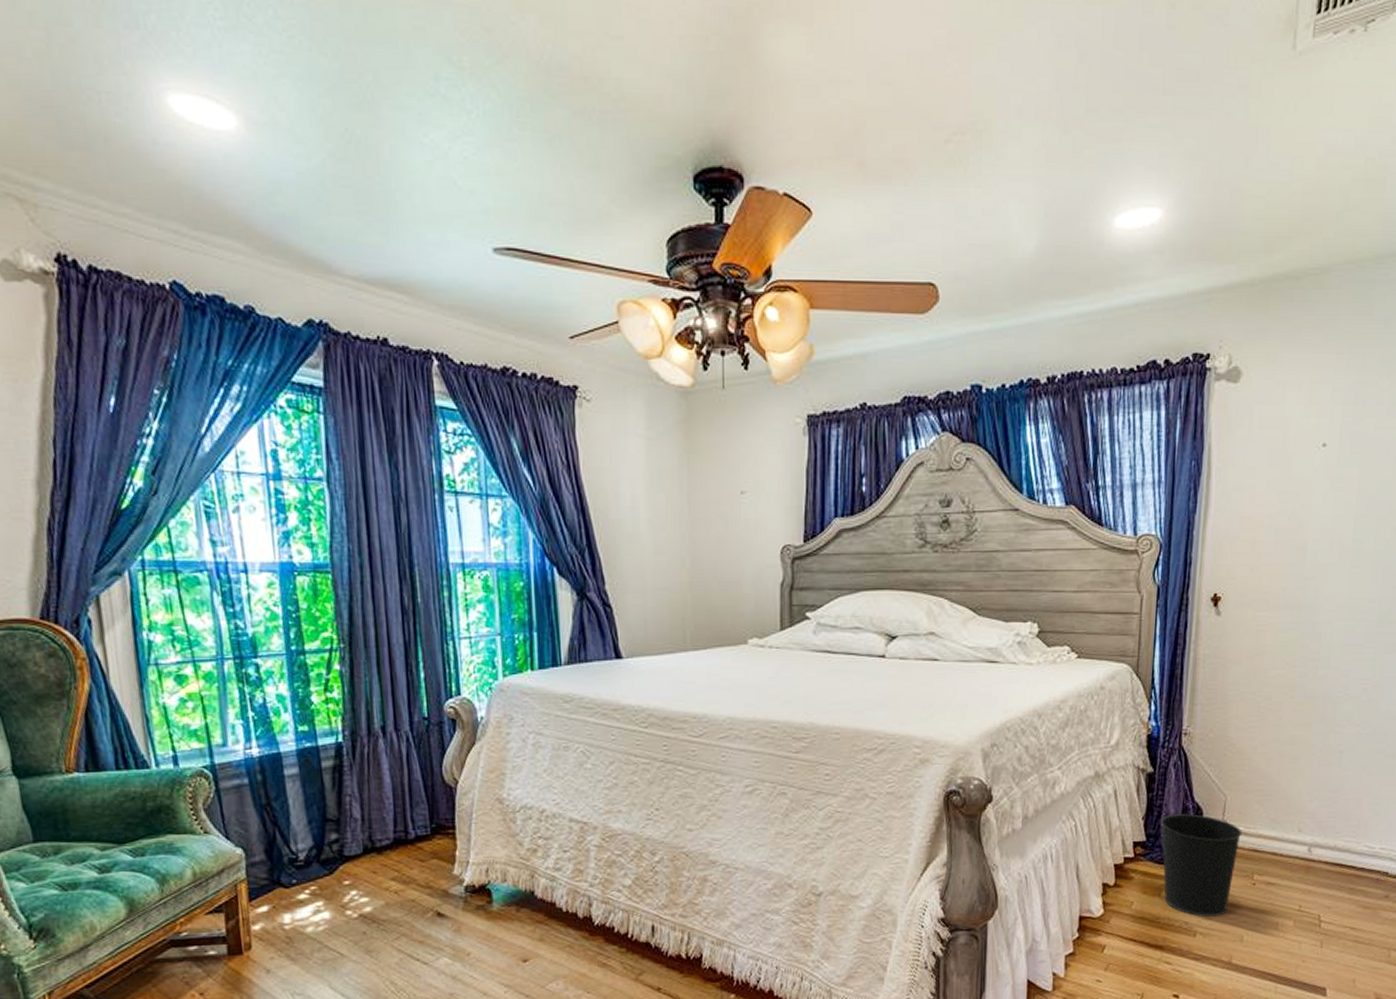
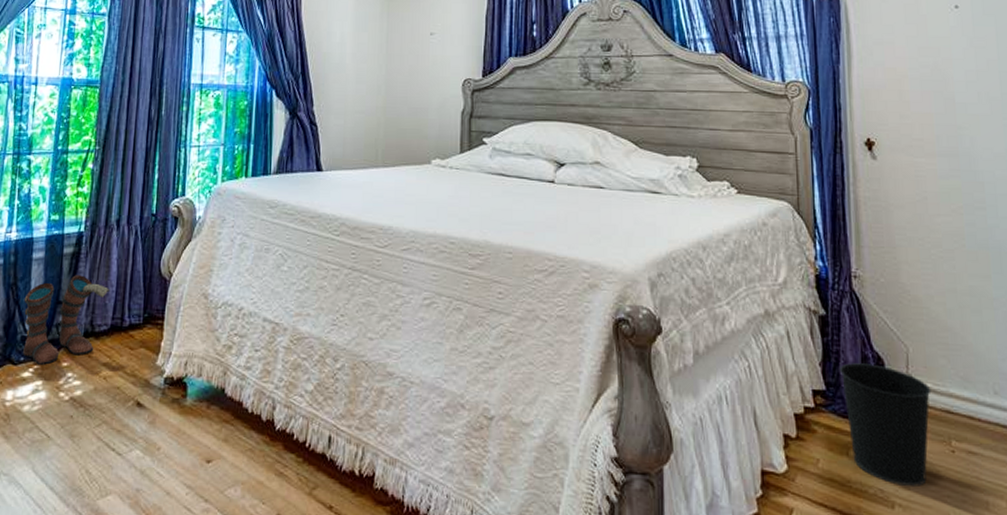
boots: none [283,789,387,886] -> present [23,275,111,365]

